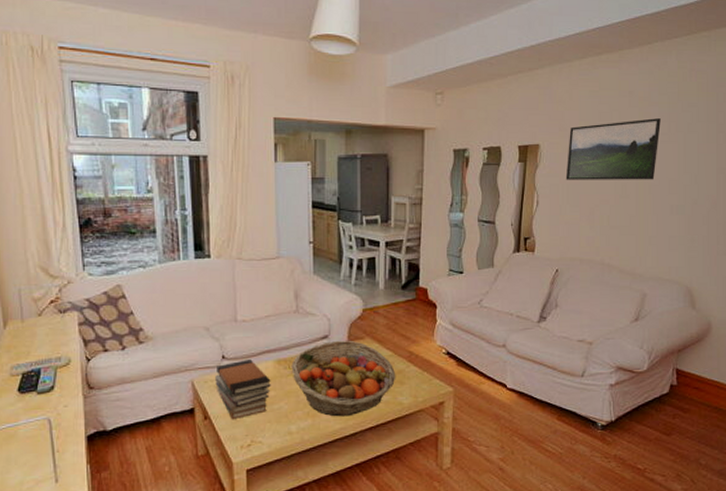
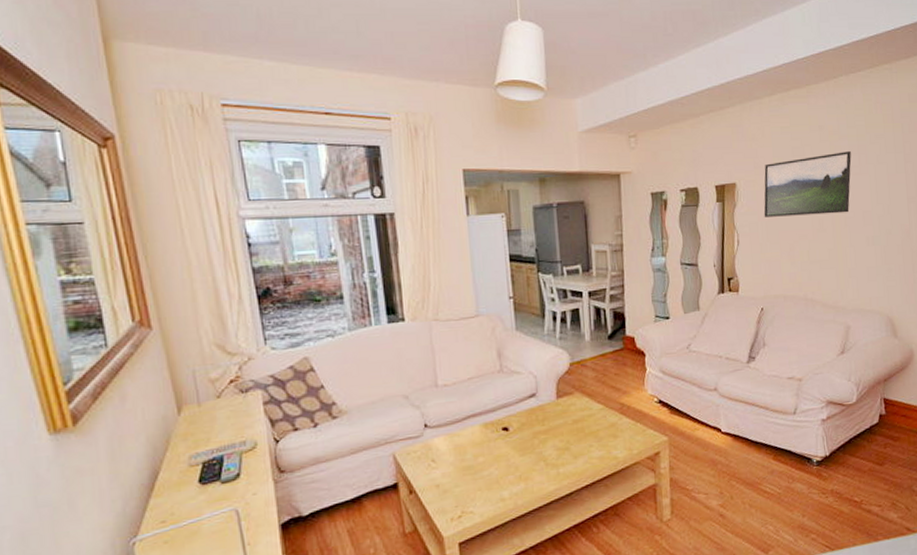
book stack: present [215,360,271,419] -> none [418,426,479,491]
fruit basket: present [291,340,396,417] -> none [499,396,609,478]

